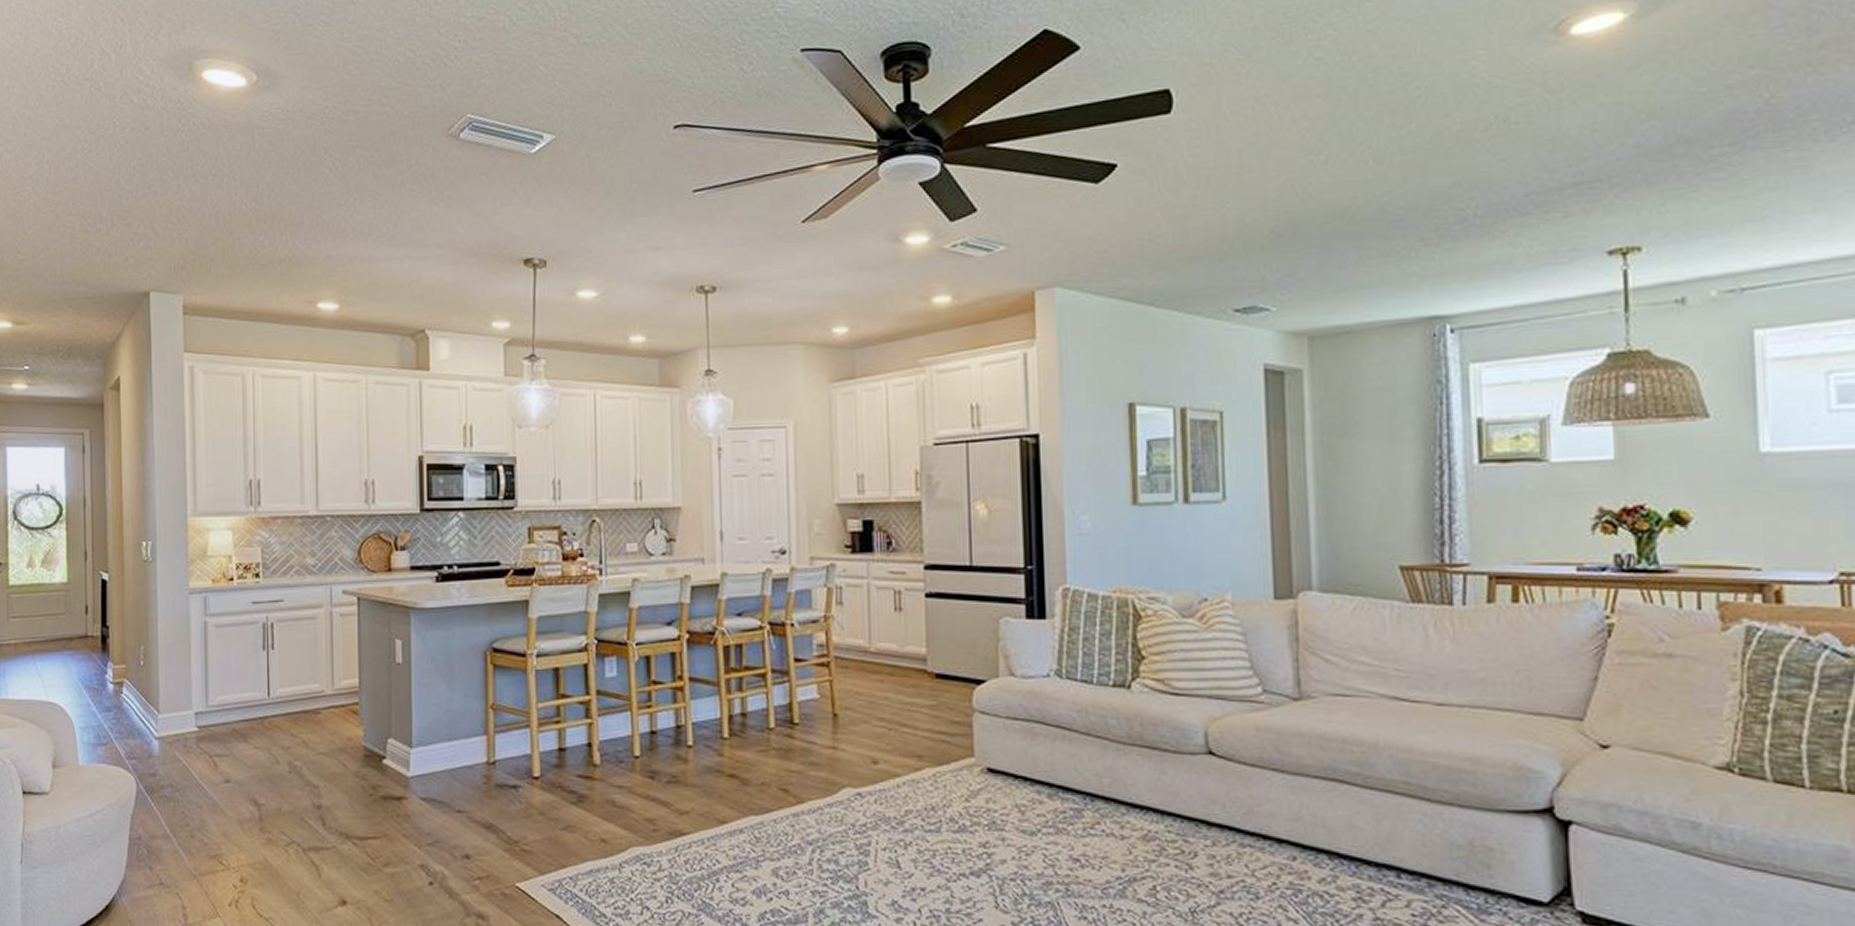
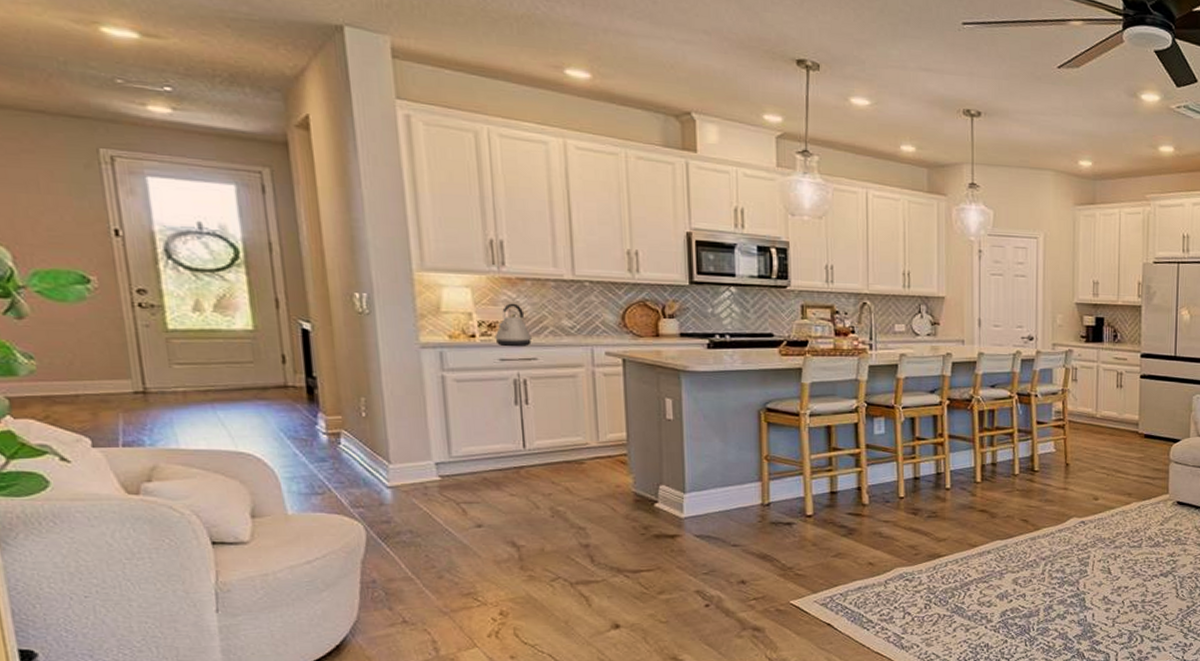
kettle: none [249,543,281,589] -> present [495,303,533,347]

